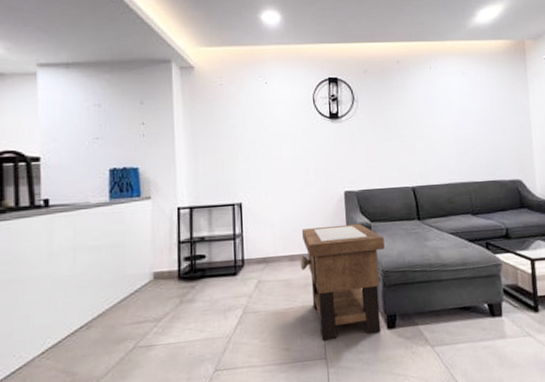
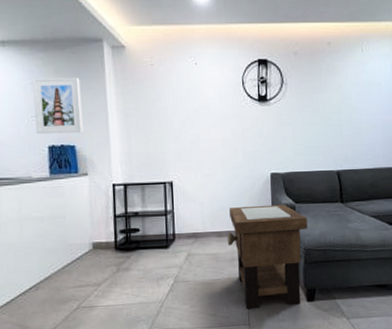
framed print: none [96,97,148,157] -> present [32,77,83,135]

